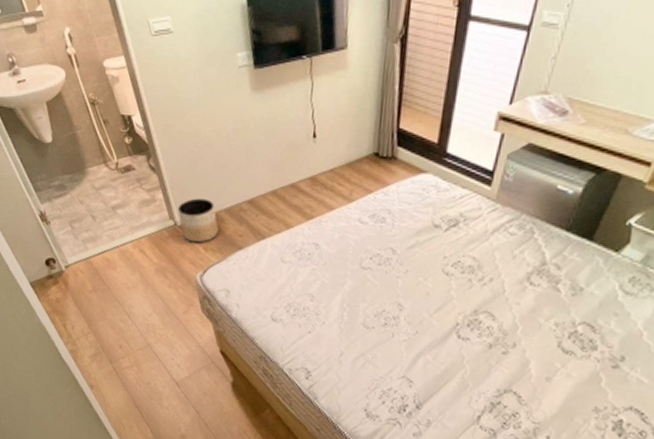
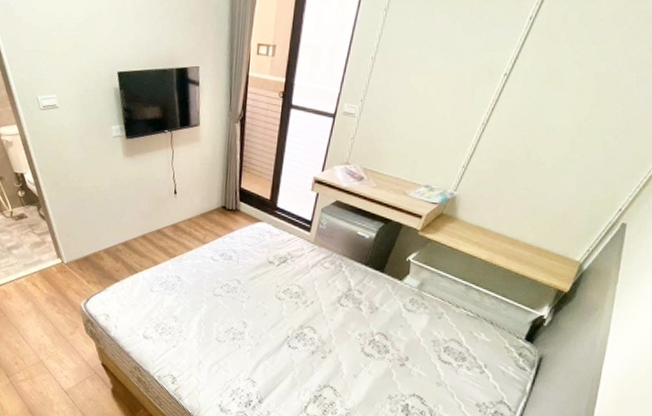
planter: present [178,198,219,243] -> none [65,241,99,277]

